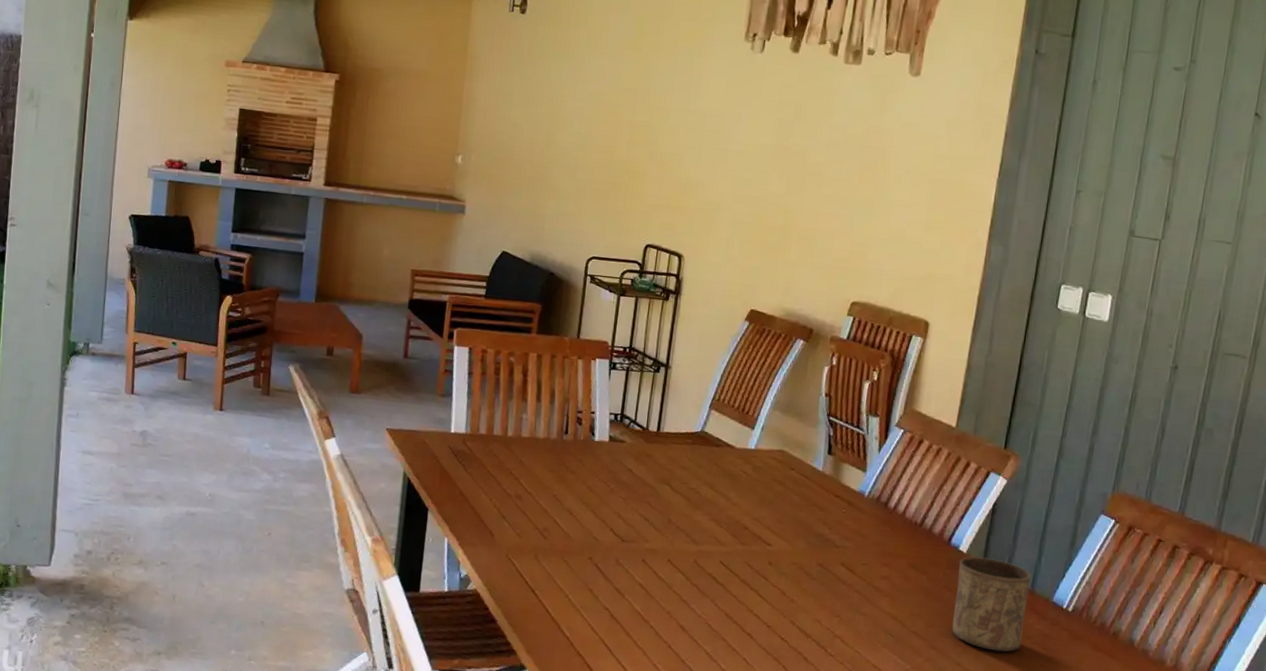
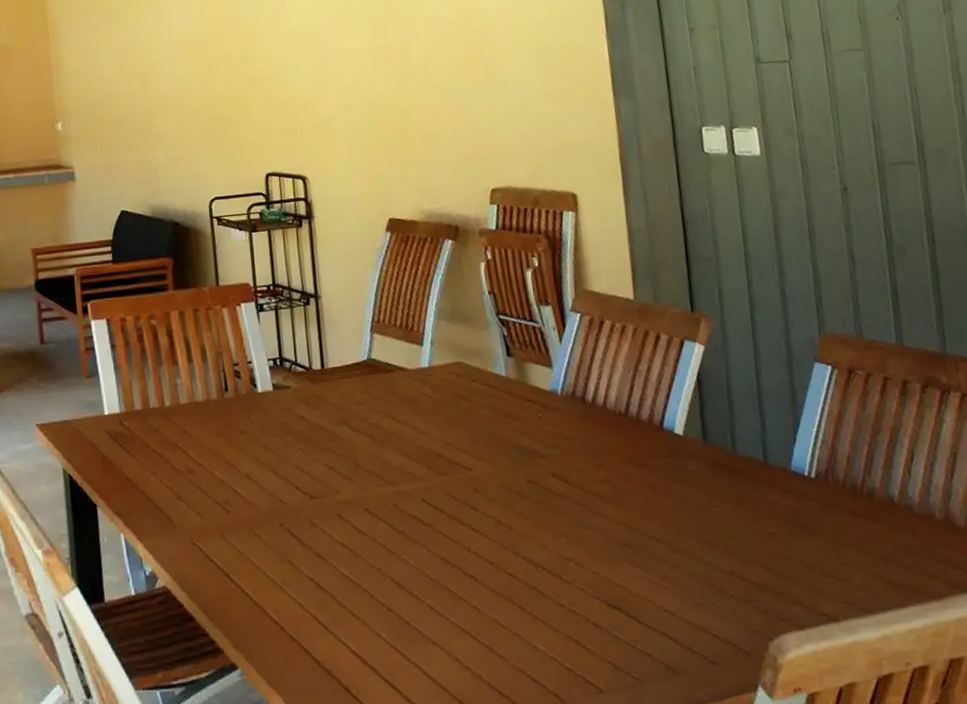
cup: present [952,557,1032,652] -> none [679,435,772,541]

